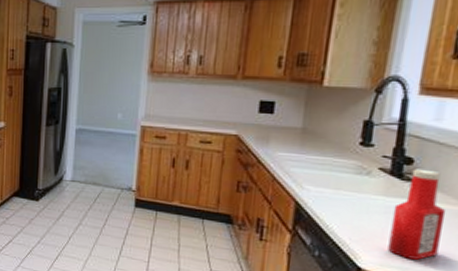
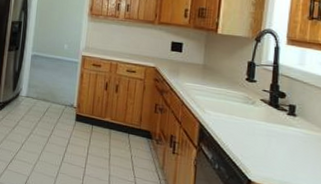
ketchup bottle: present [388,169,447,260] -> none [270,101,312,175]

